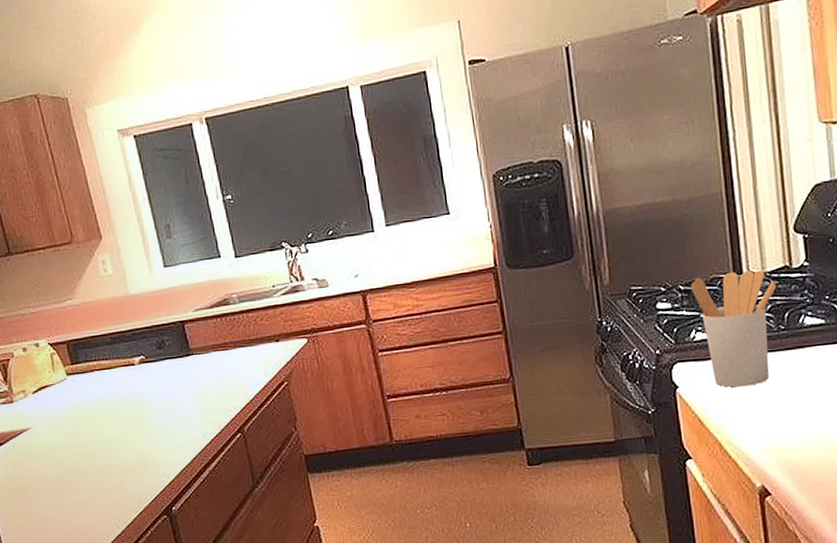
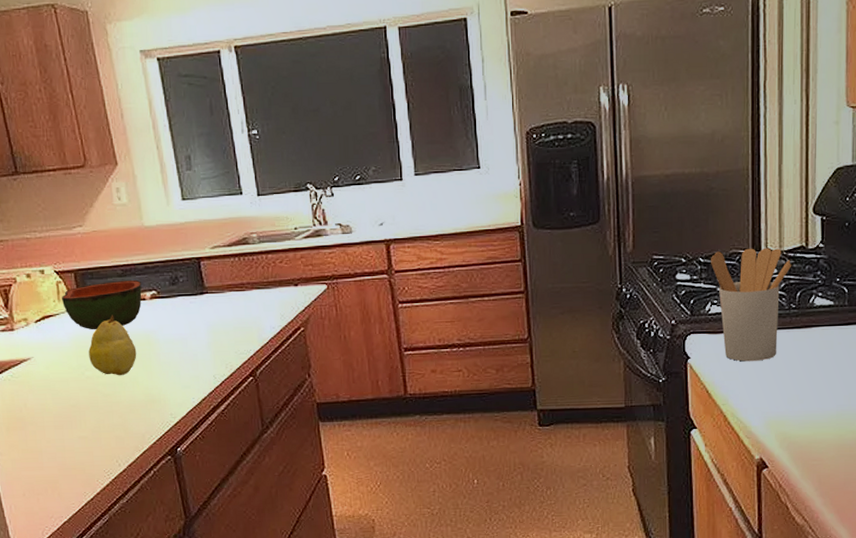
bowl: none [56,346,131,398] -> present [62,279,142,330]
fruit: none [83,381,129,440] -> present [88,314,137,376]

